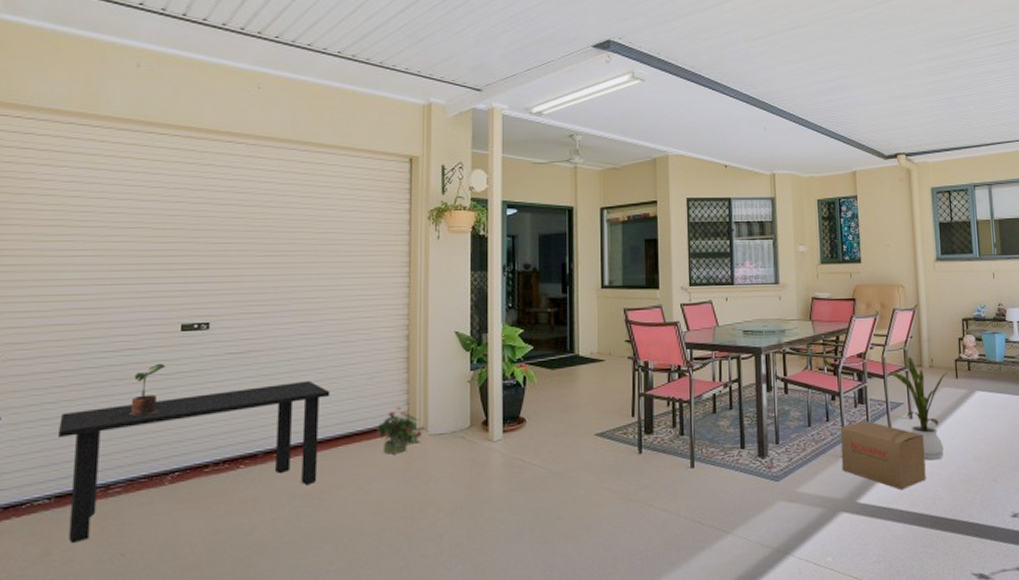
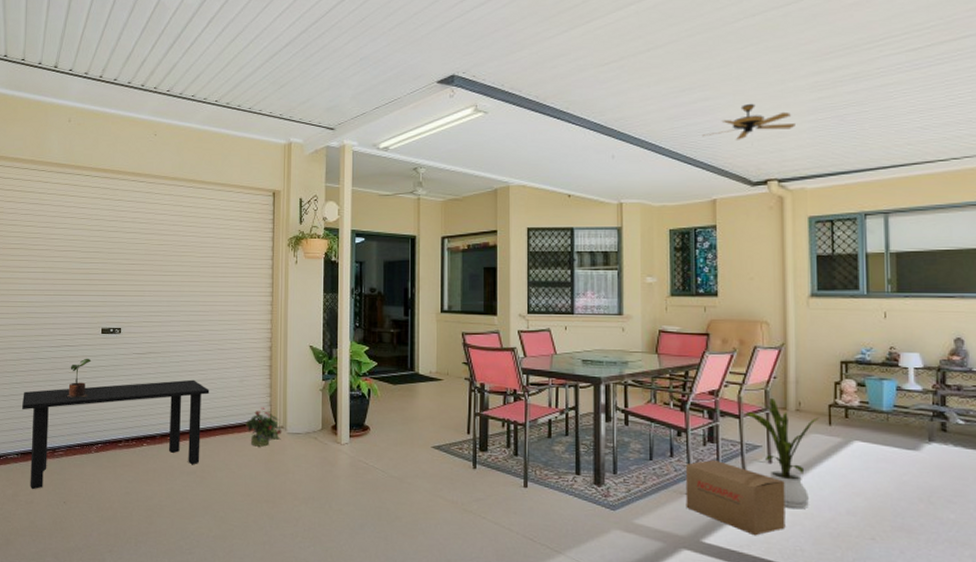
ceiling fan: none [842,83,917,117] -> present [702,103,795,140]

